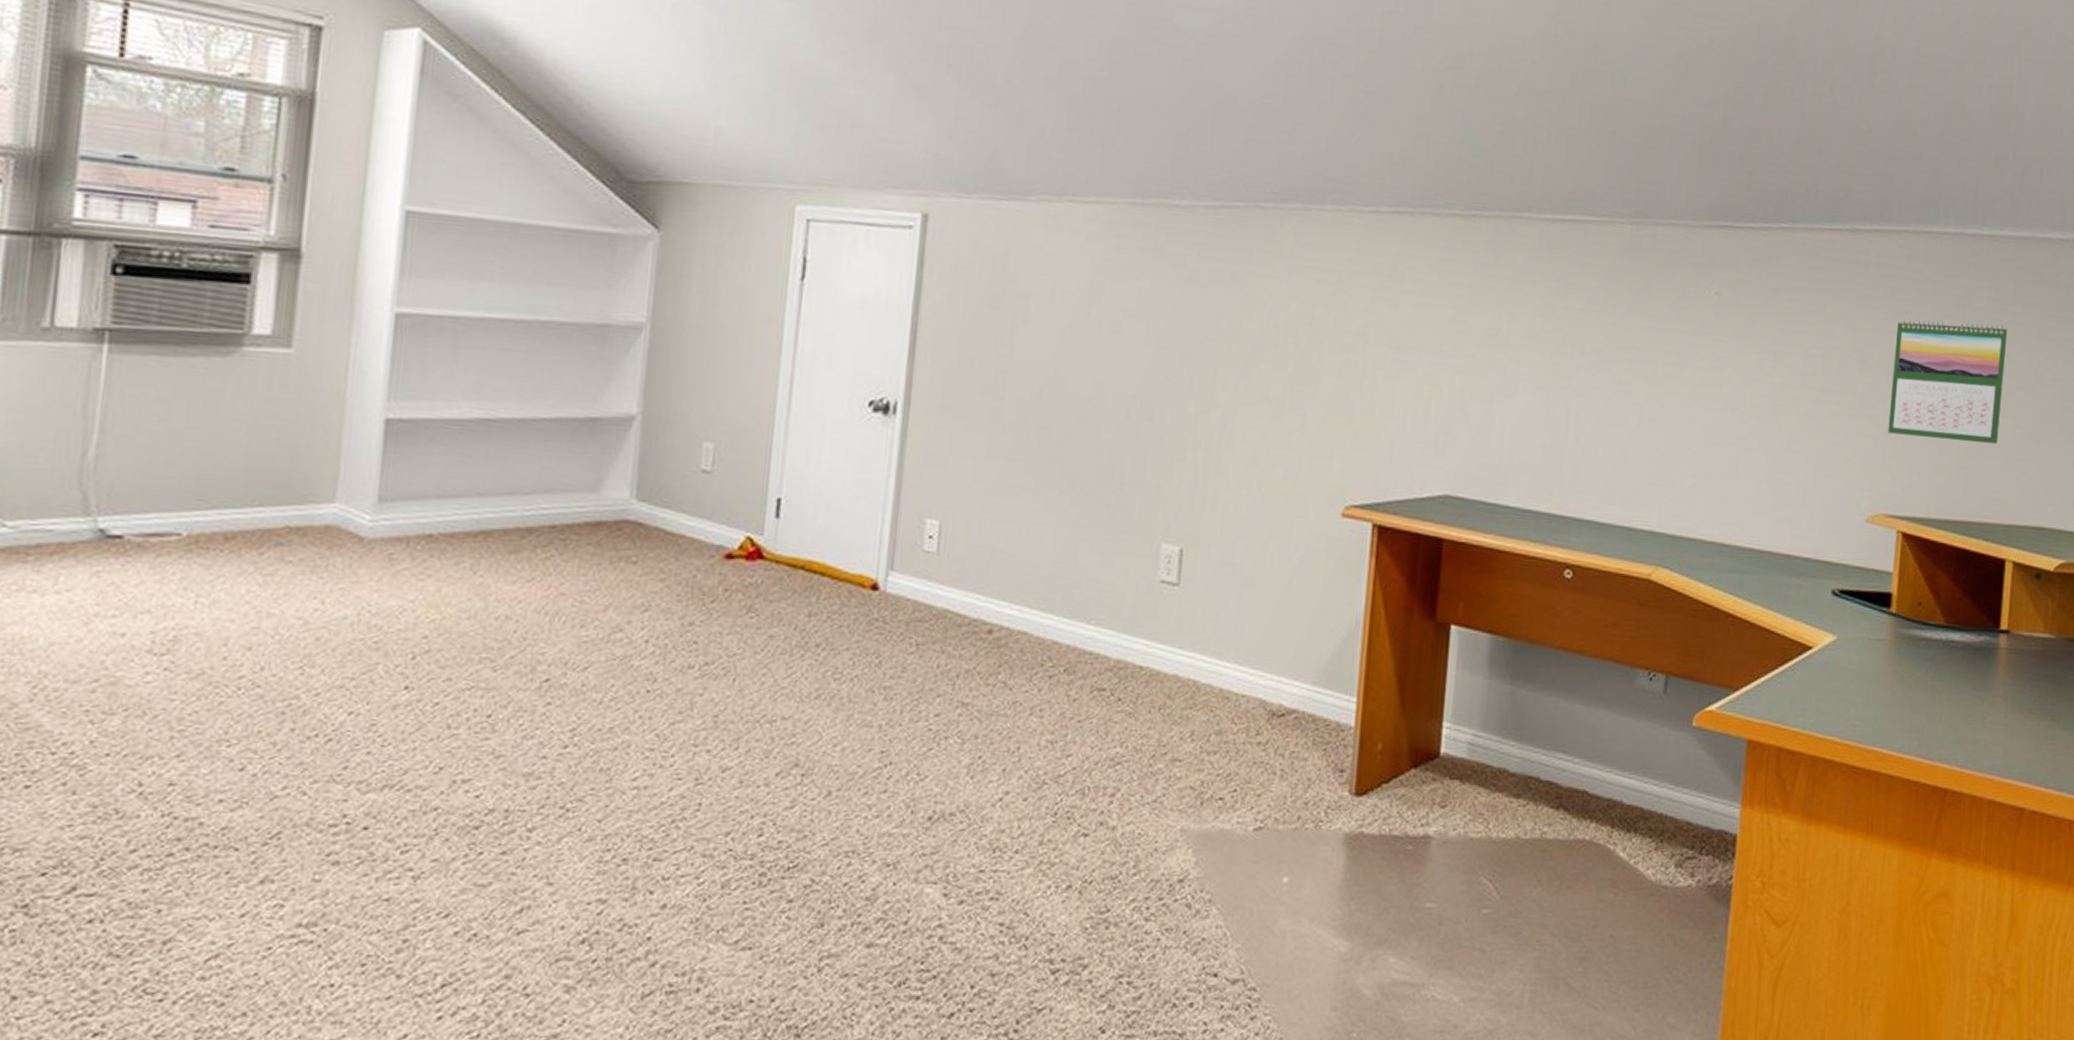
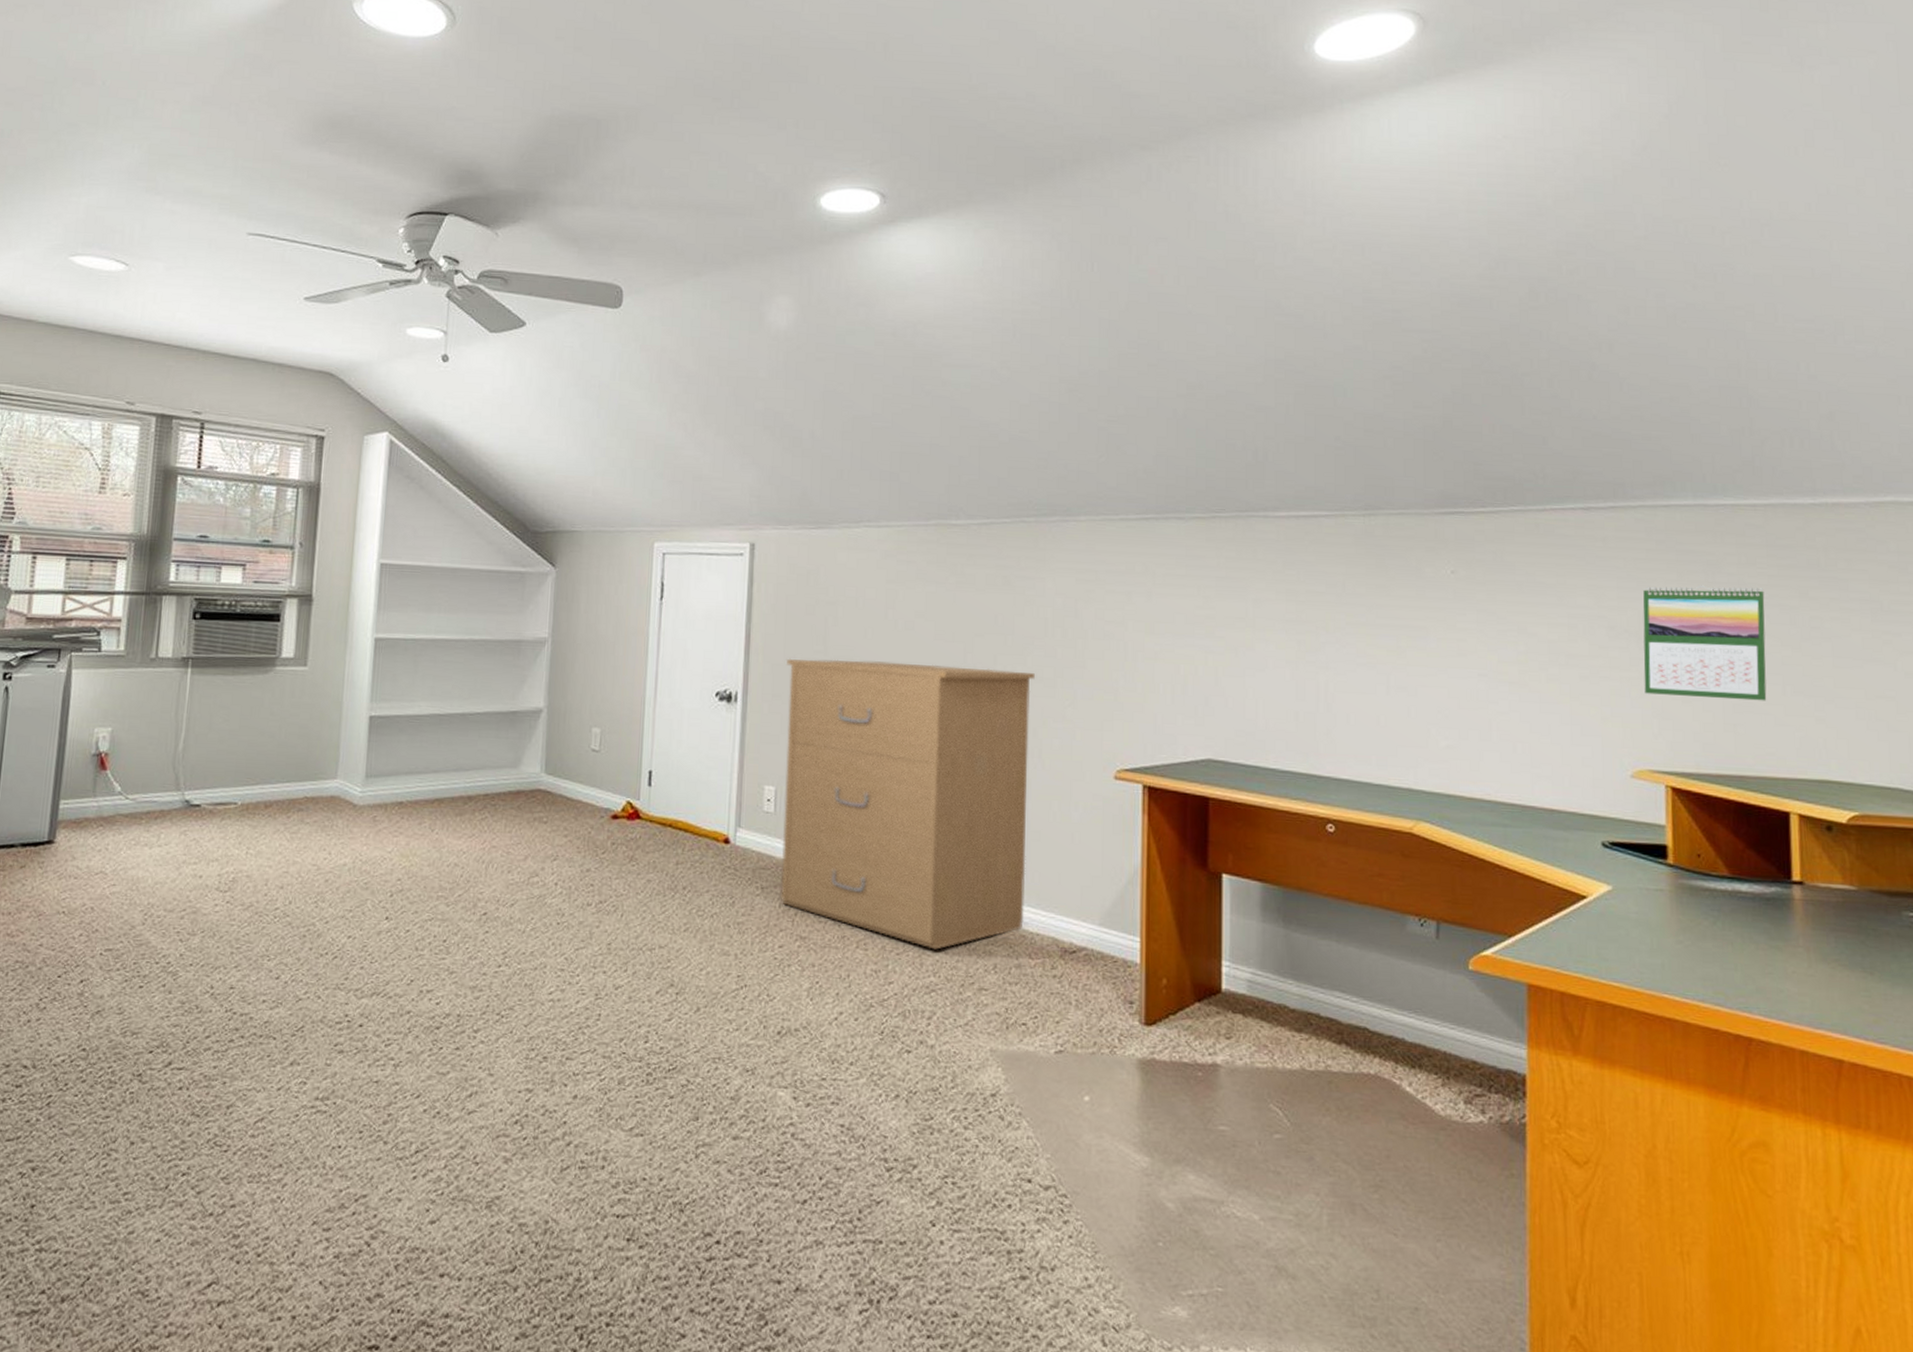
filing cabinet: none [940,361,1260,716] -> present [781,658,1035,950]

